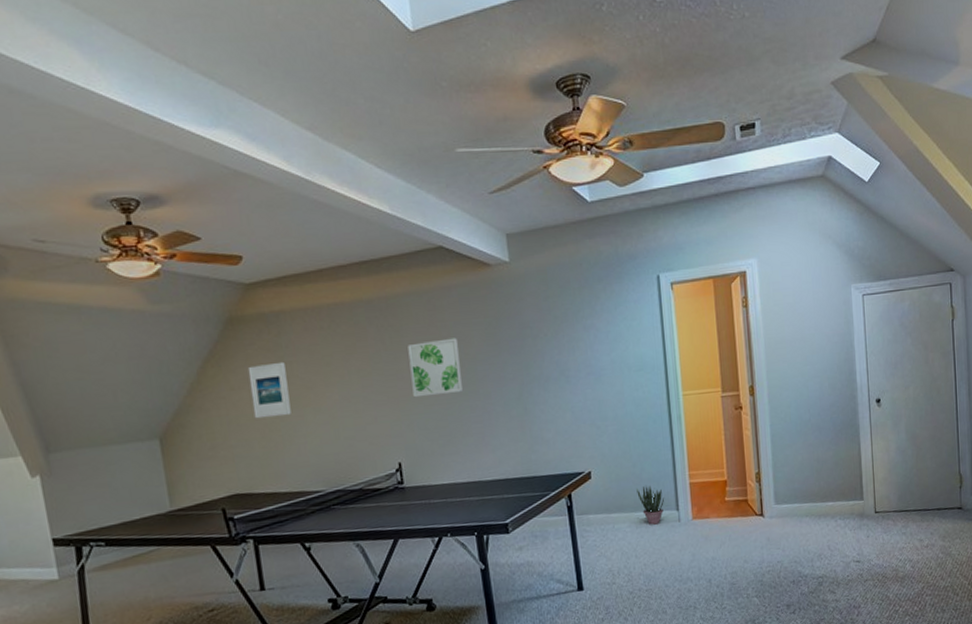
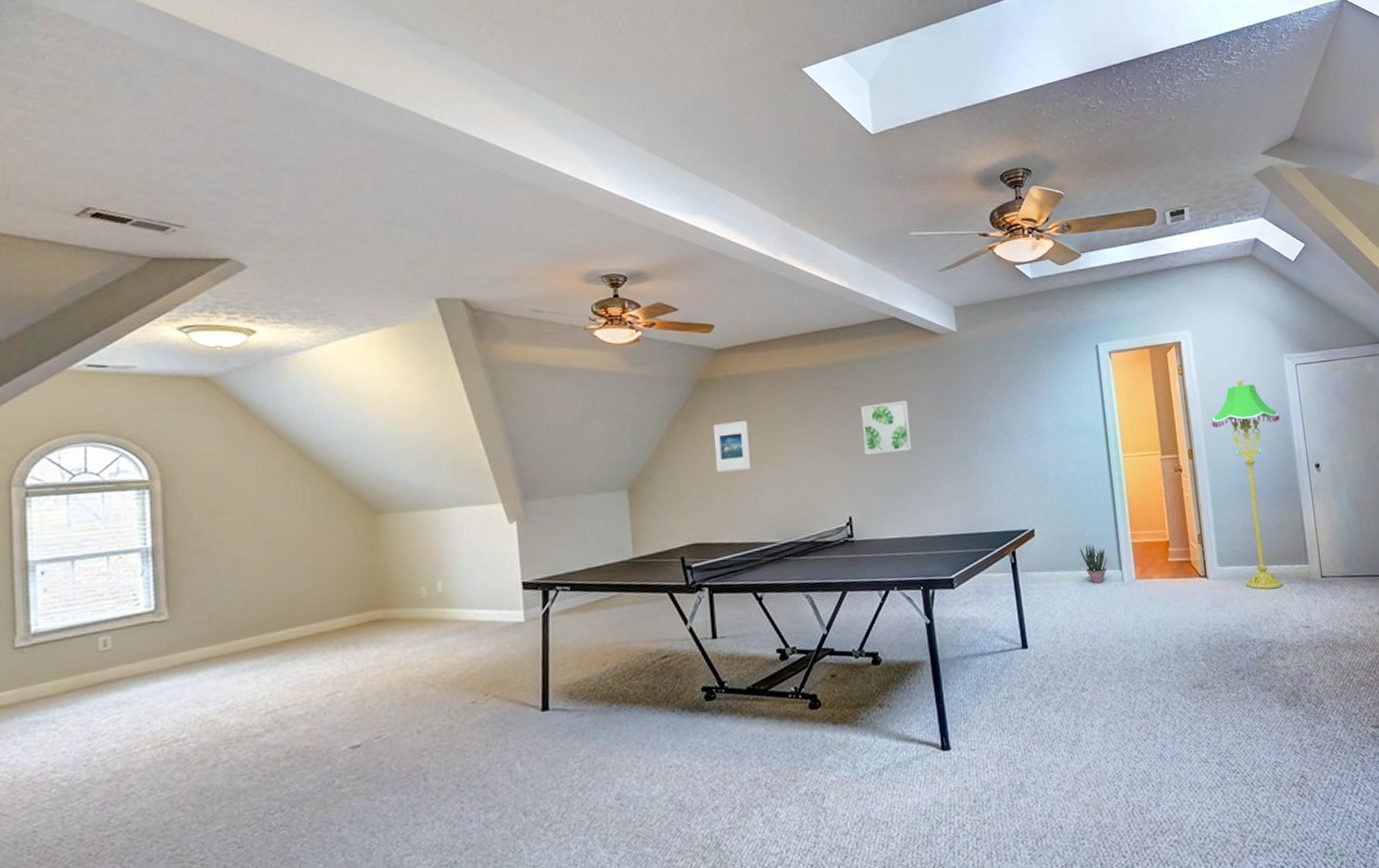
floor lamp: none [774,312,843,526] -> present [1211,380,1282,589]

